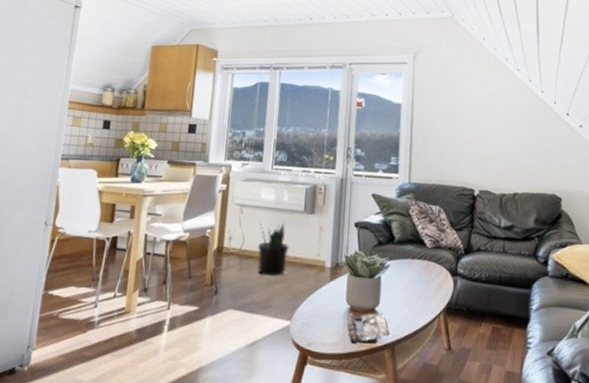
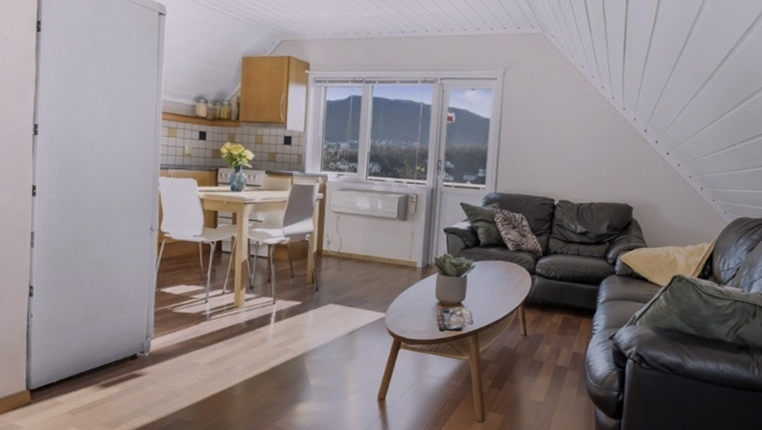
planter: present [257,223,289,275] -> none [353,229,383,275]

